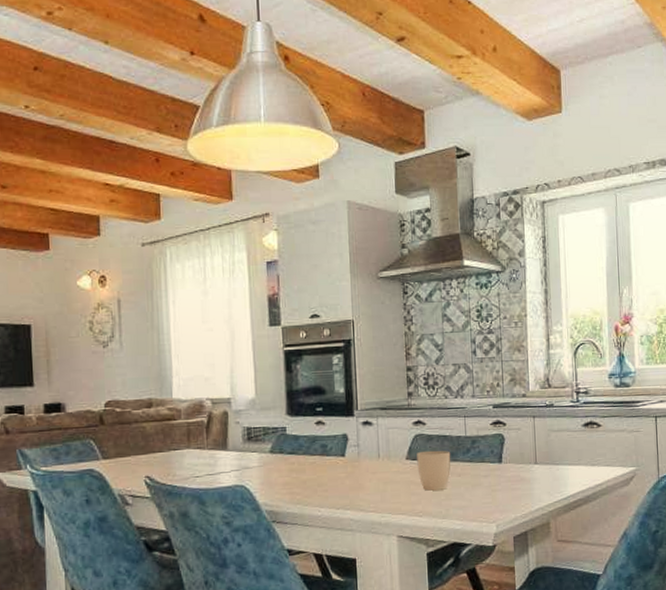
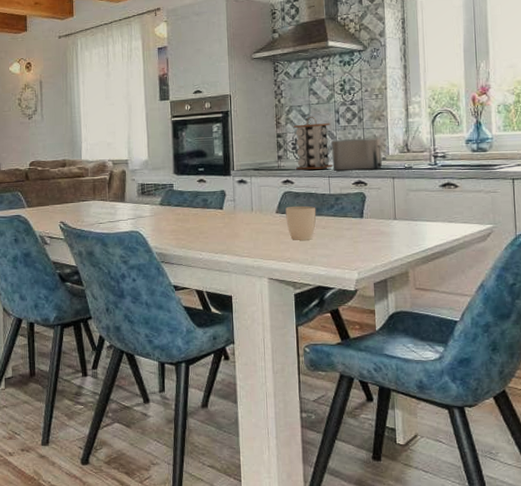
spice rack: none [425,346,469,410] -> present [293,116,333,171]
toaster: none [467,371,523,411] -> present [331,137,383,172]

